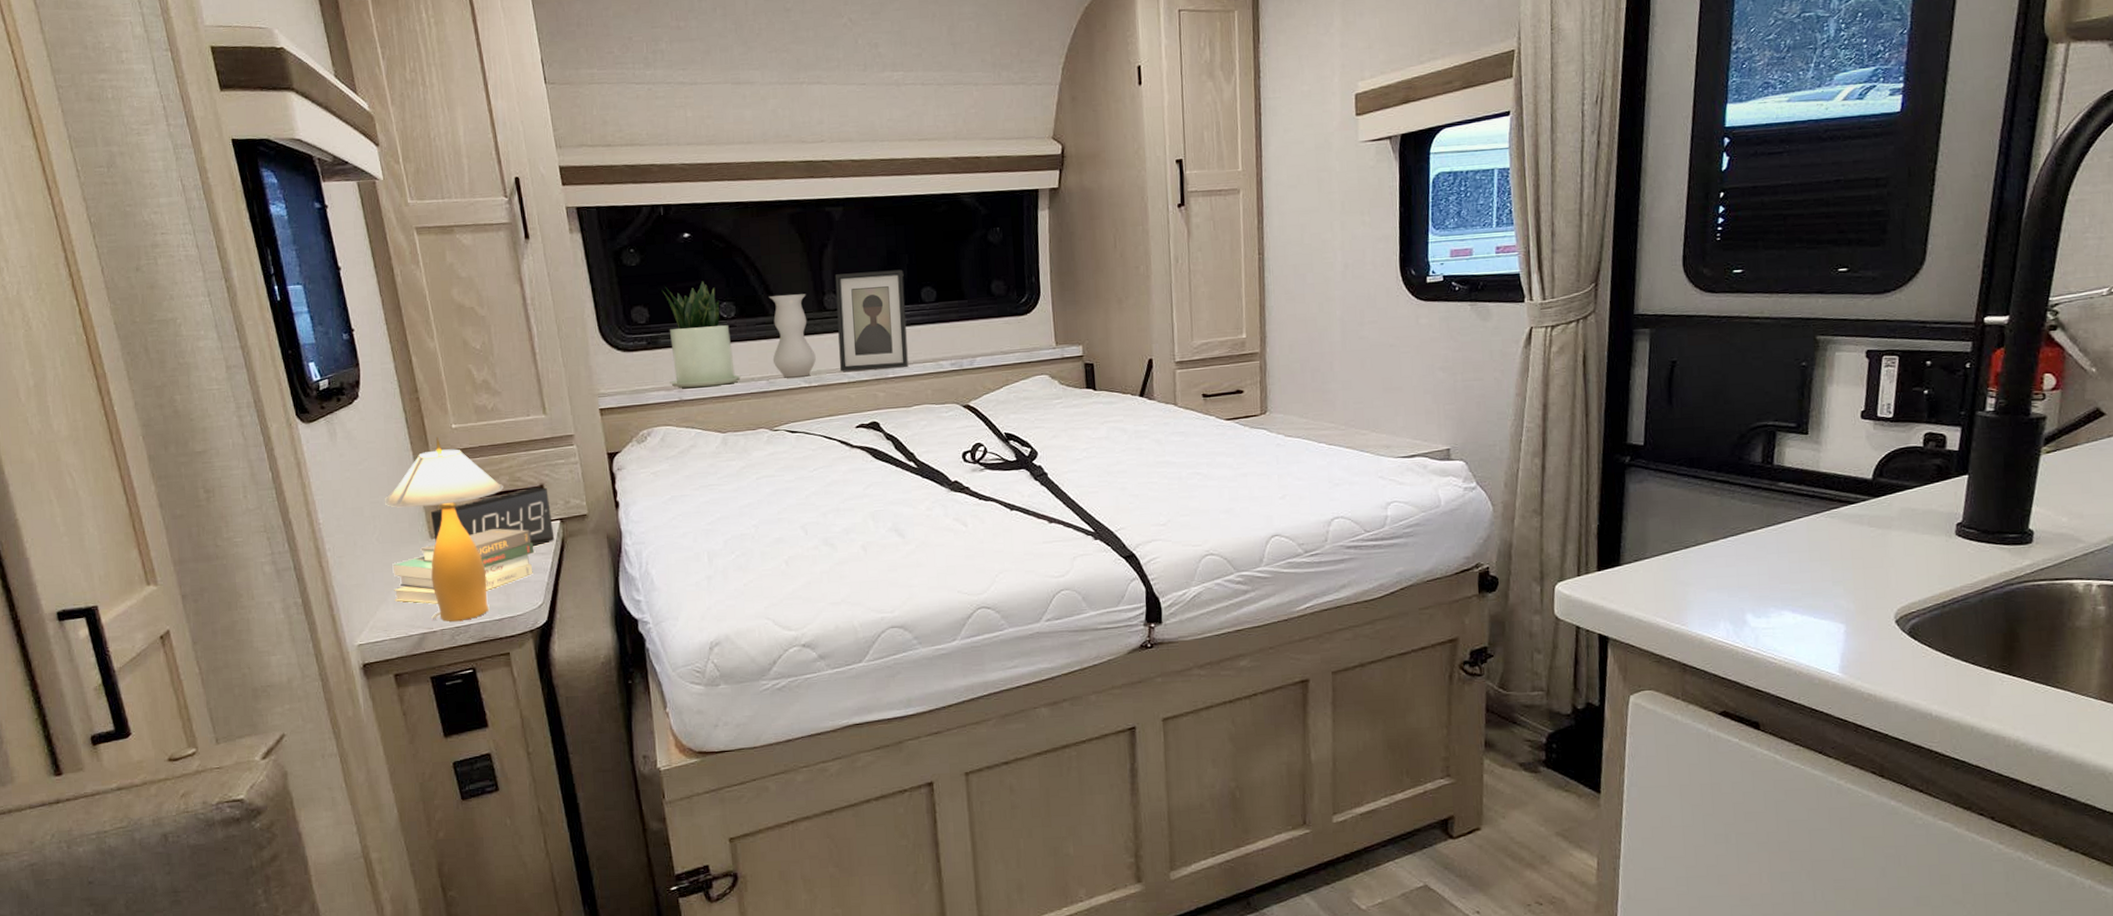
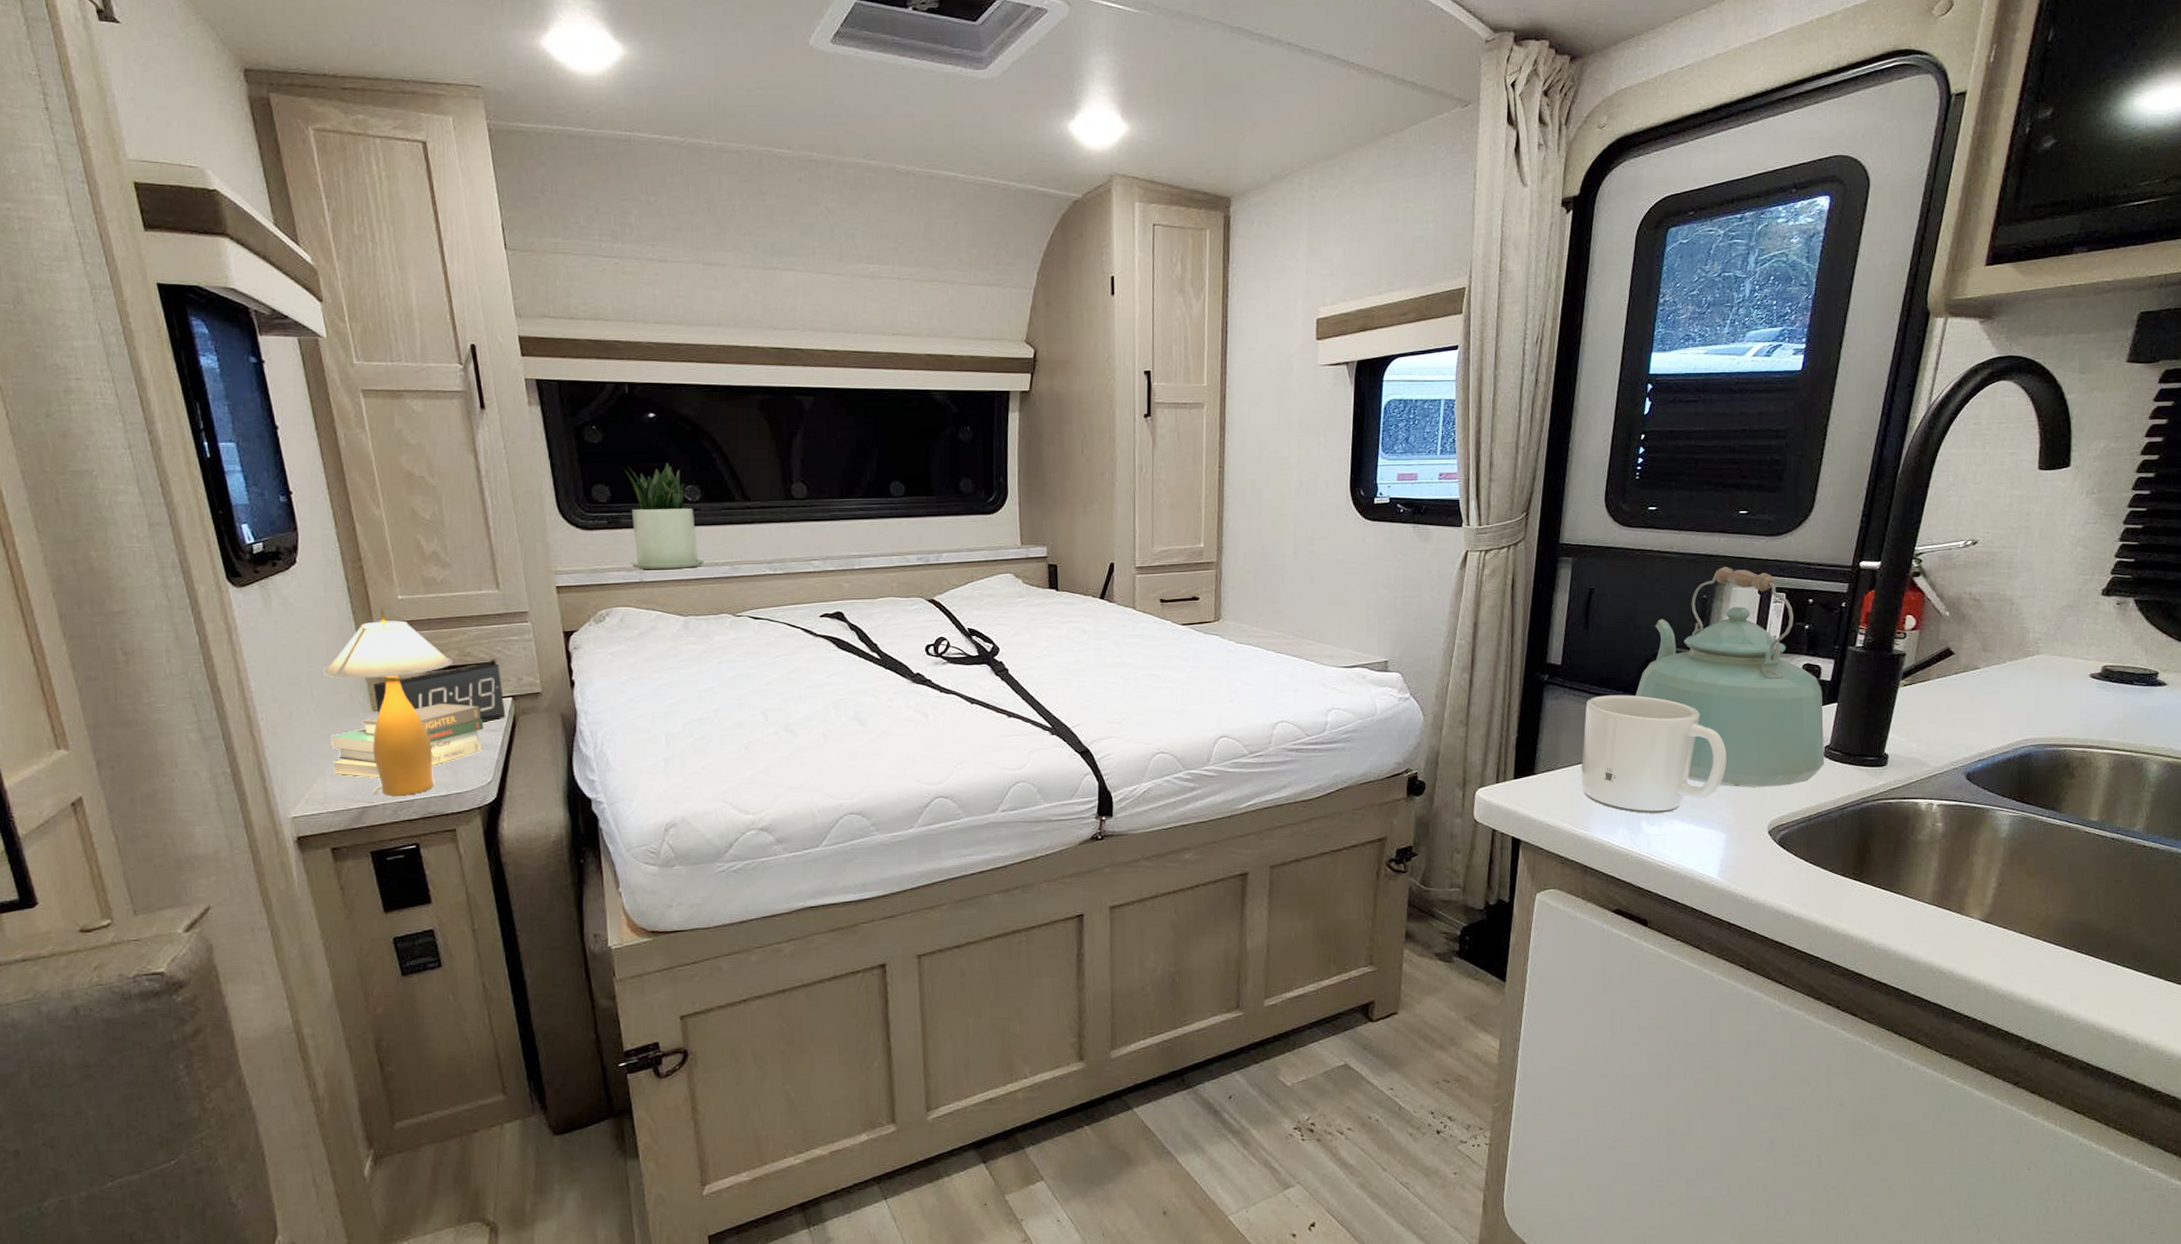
vase: present [768,294,816,378] -> none [735,481,782,564]
picture frame: present [834,269,908,372] -> none [803,462,875,561]
mug: none [1673,474,1842,605] -> present [1581,695,1727,813]
kettle: none [1730,330,1958,573] -> present [1635,566,1825,788]

